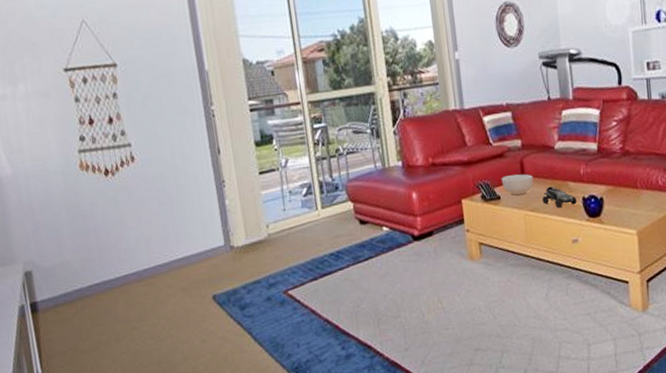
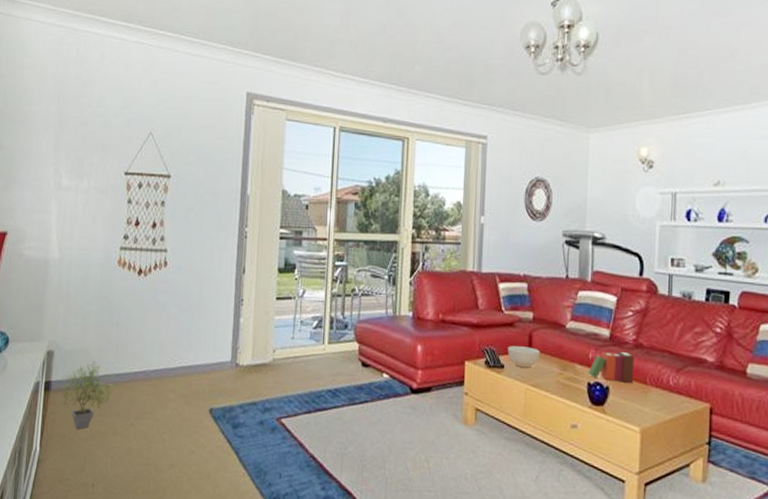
potted plant: none [43,273,110,343] -> present [58,361,117,429]
toy car: present [542,186,577,208] -> none [546,365,581,389]
books: none [581,161,626,193] -> present [588,351,635,383]

